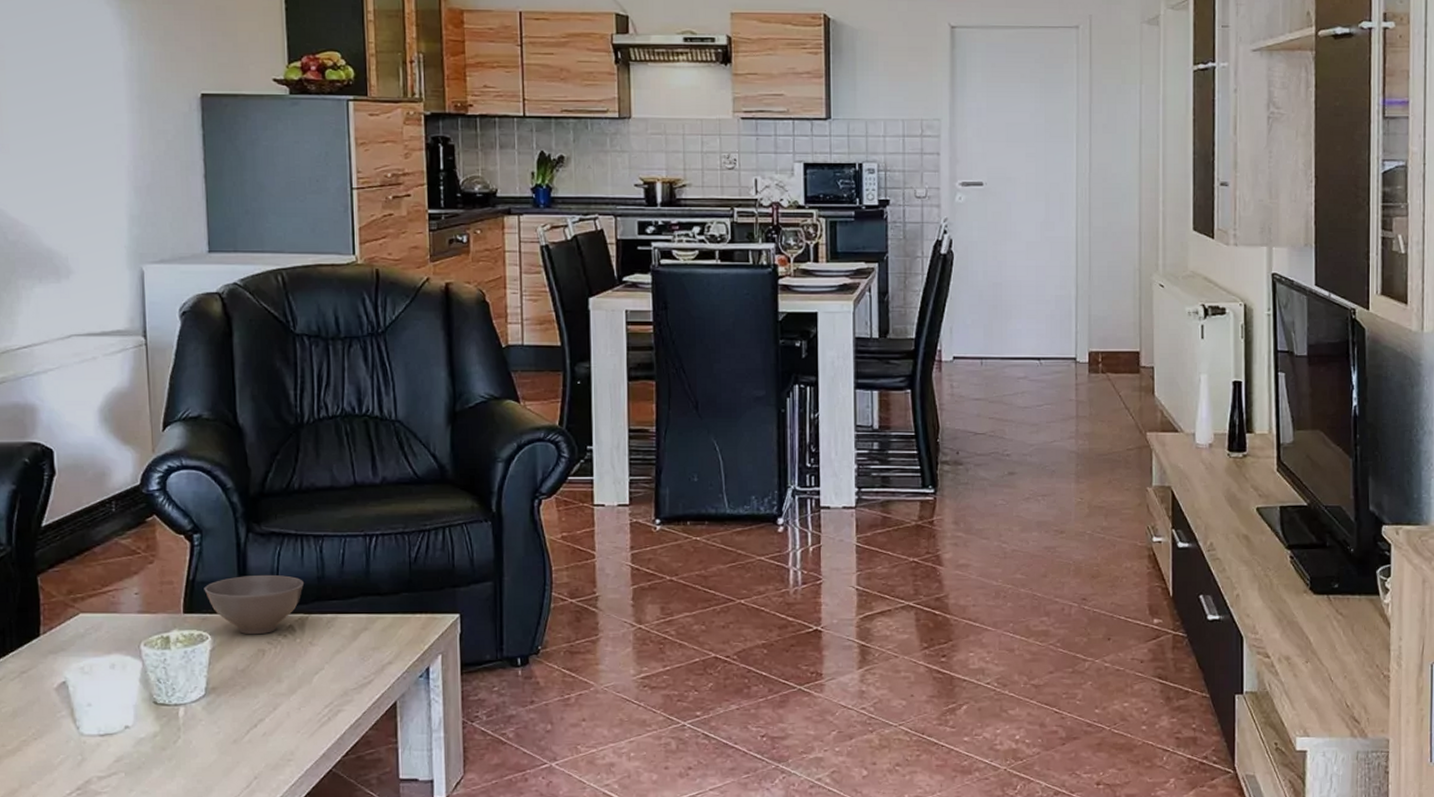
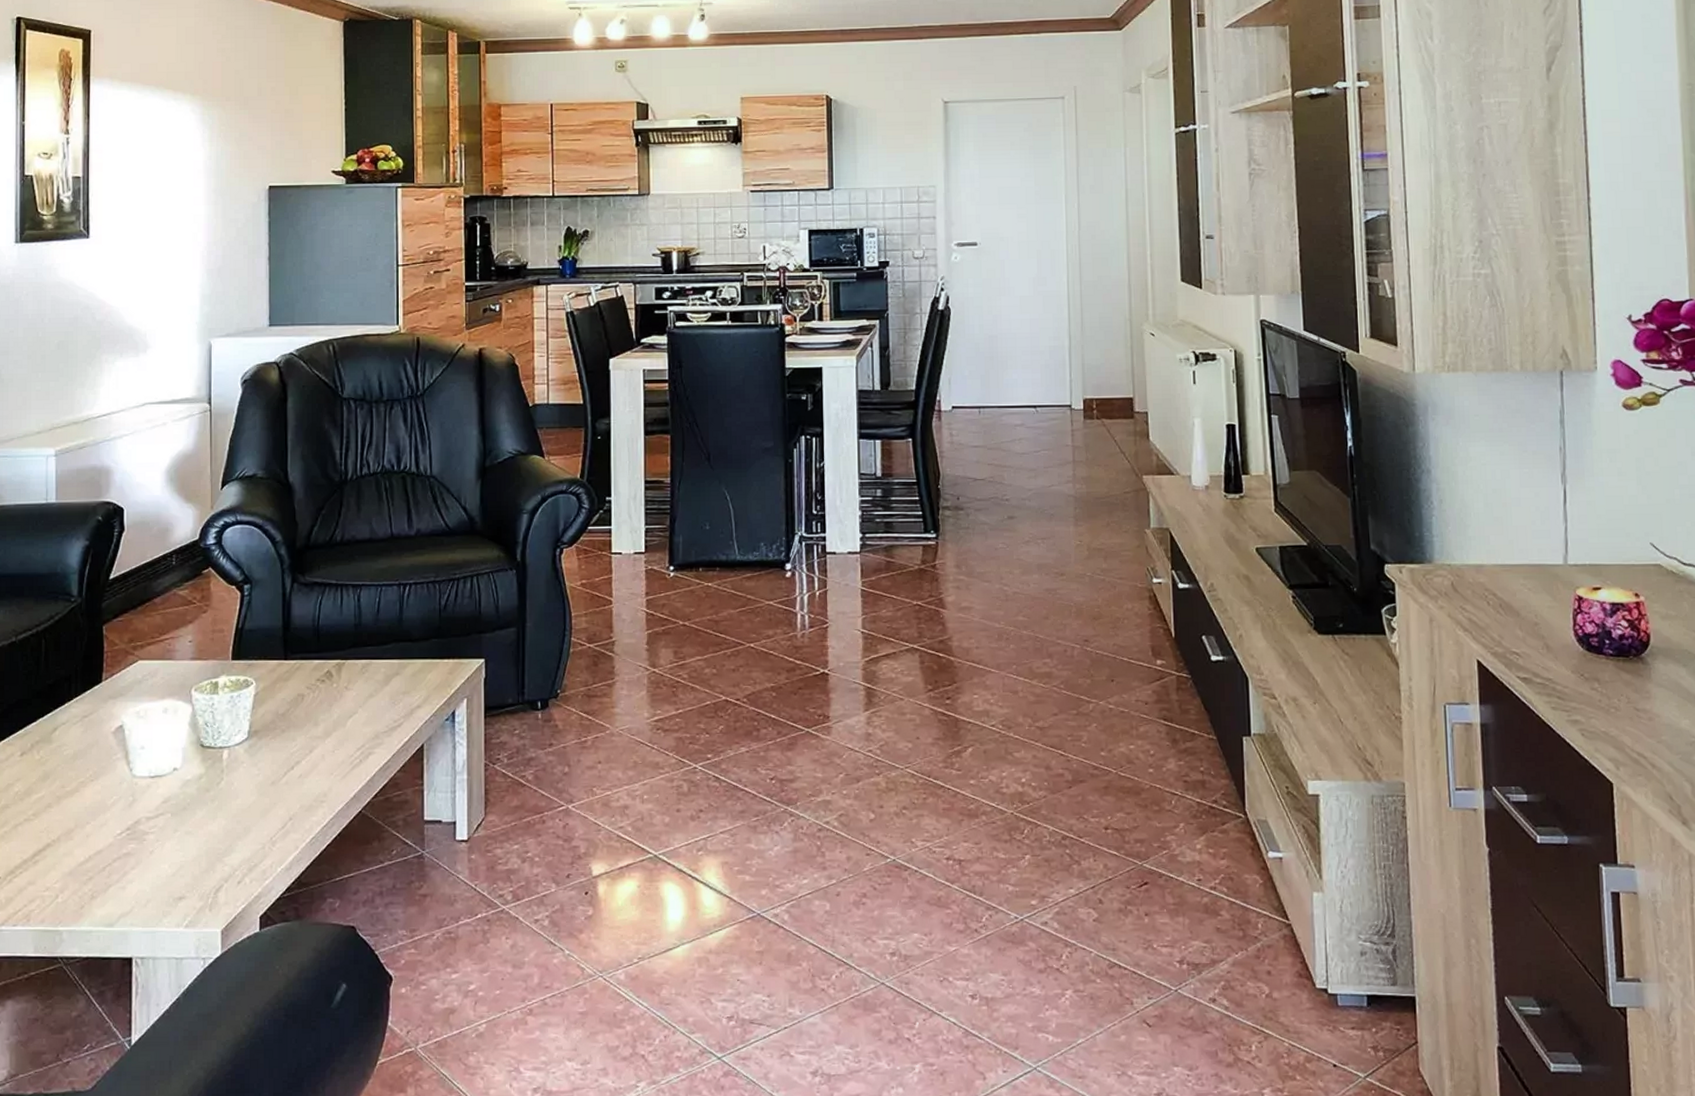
bowl: present [204,574,305,635] -> none [251,622,343,680]

